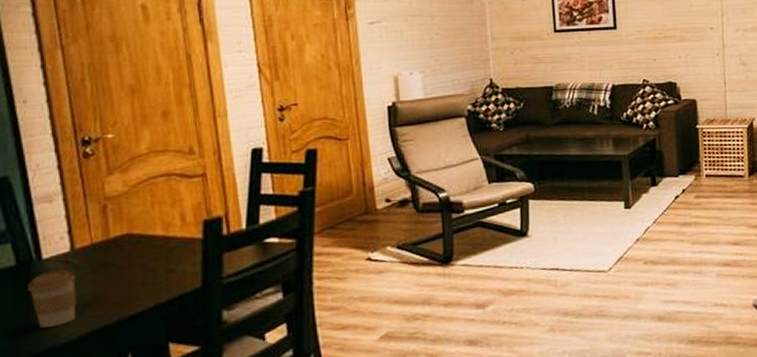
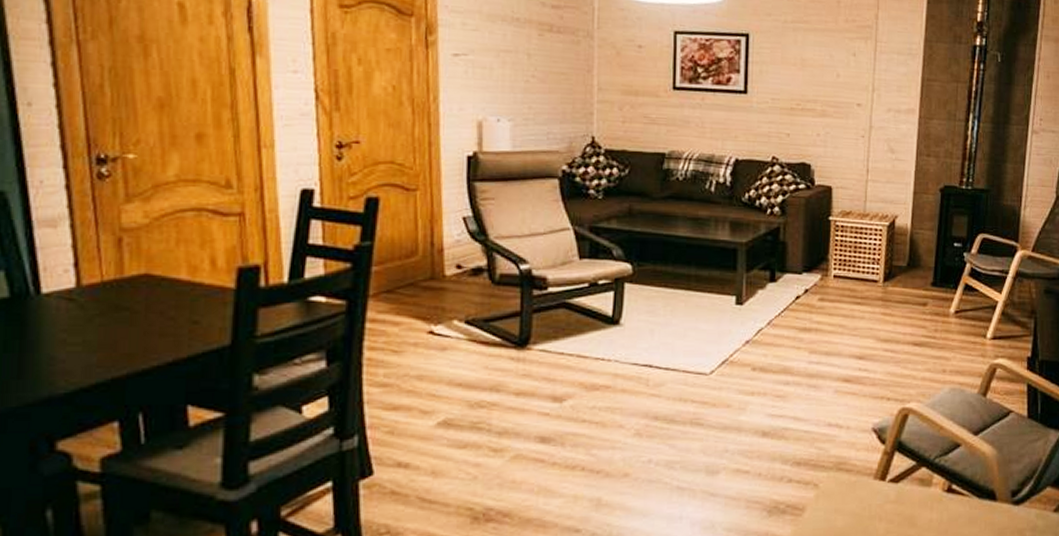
coffee cup: present [28,270,76,328] -> none [22,308,81,373]

